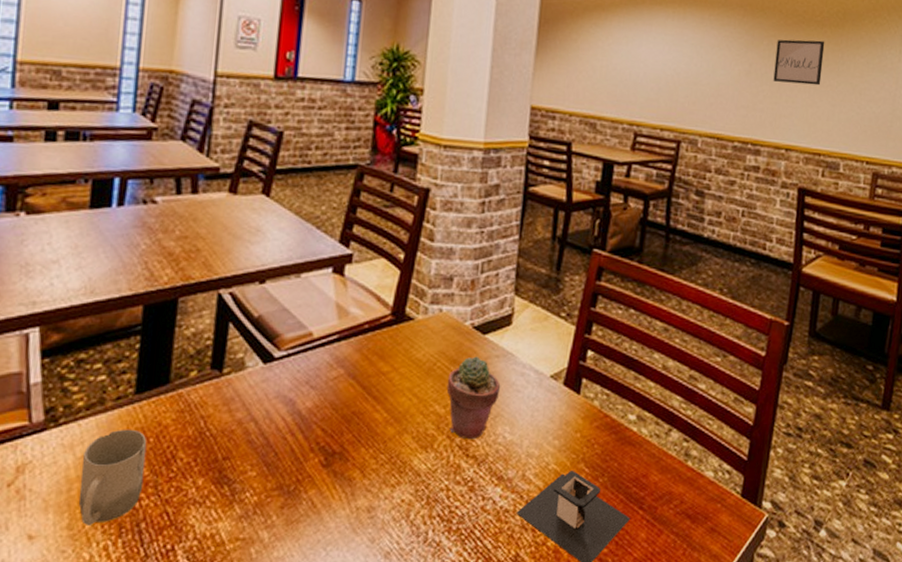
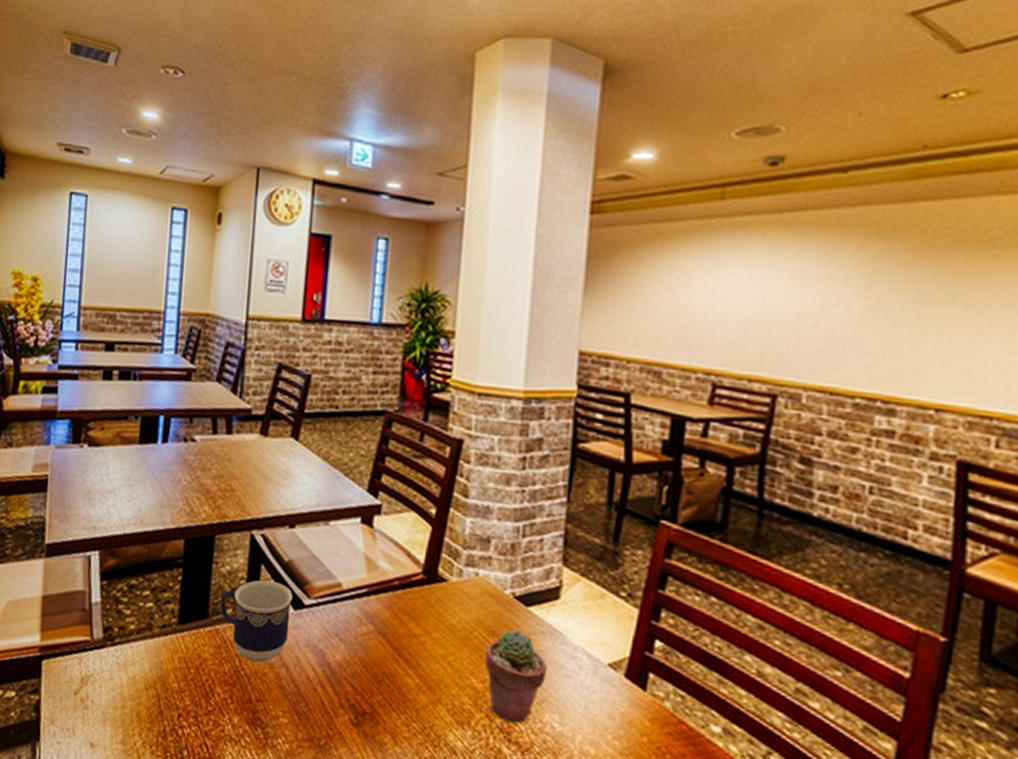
cup: present [78,429,147,525] -> none [130,656,189,744]
cup: none [183,337,263,421] -> present [220,580,293,663]
wall art: present [773,39,825,86] -> none [913,266,996,326]

